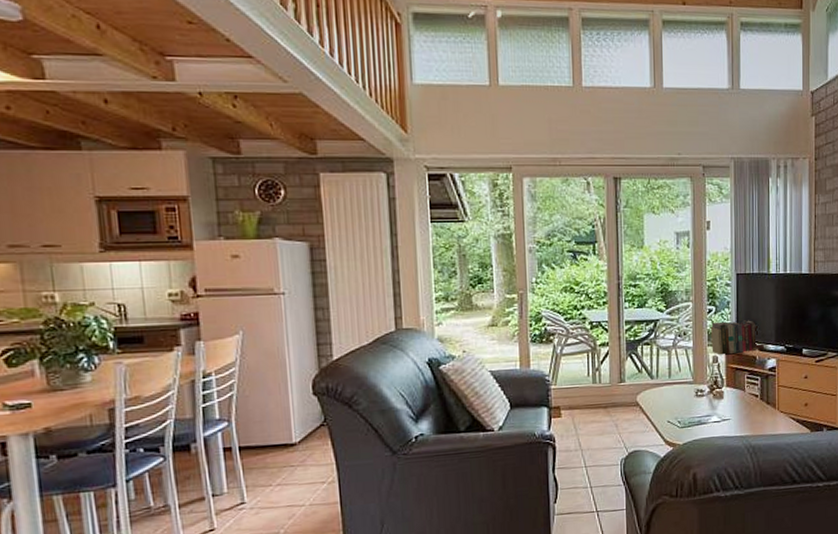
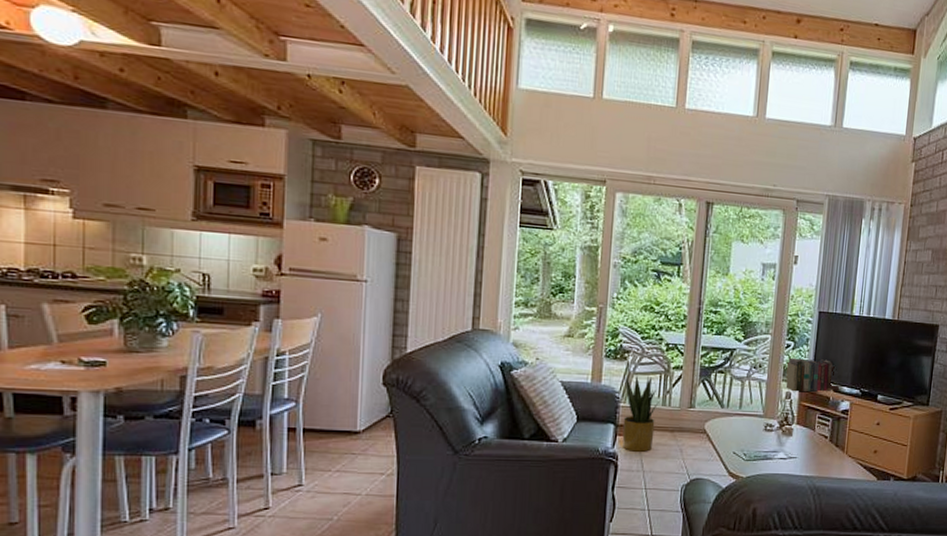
planter: none [553,354,591,432] -> present [622,374,661,452]

